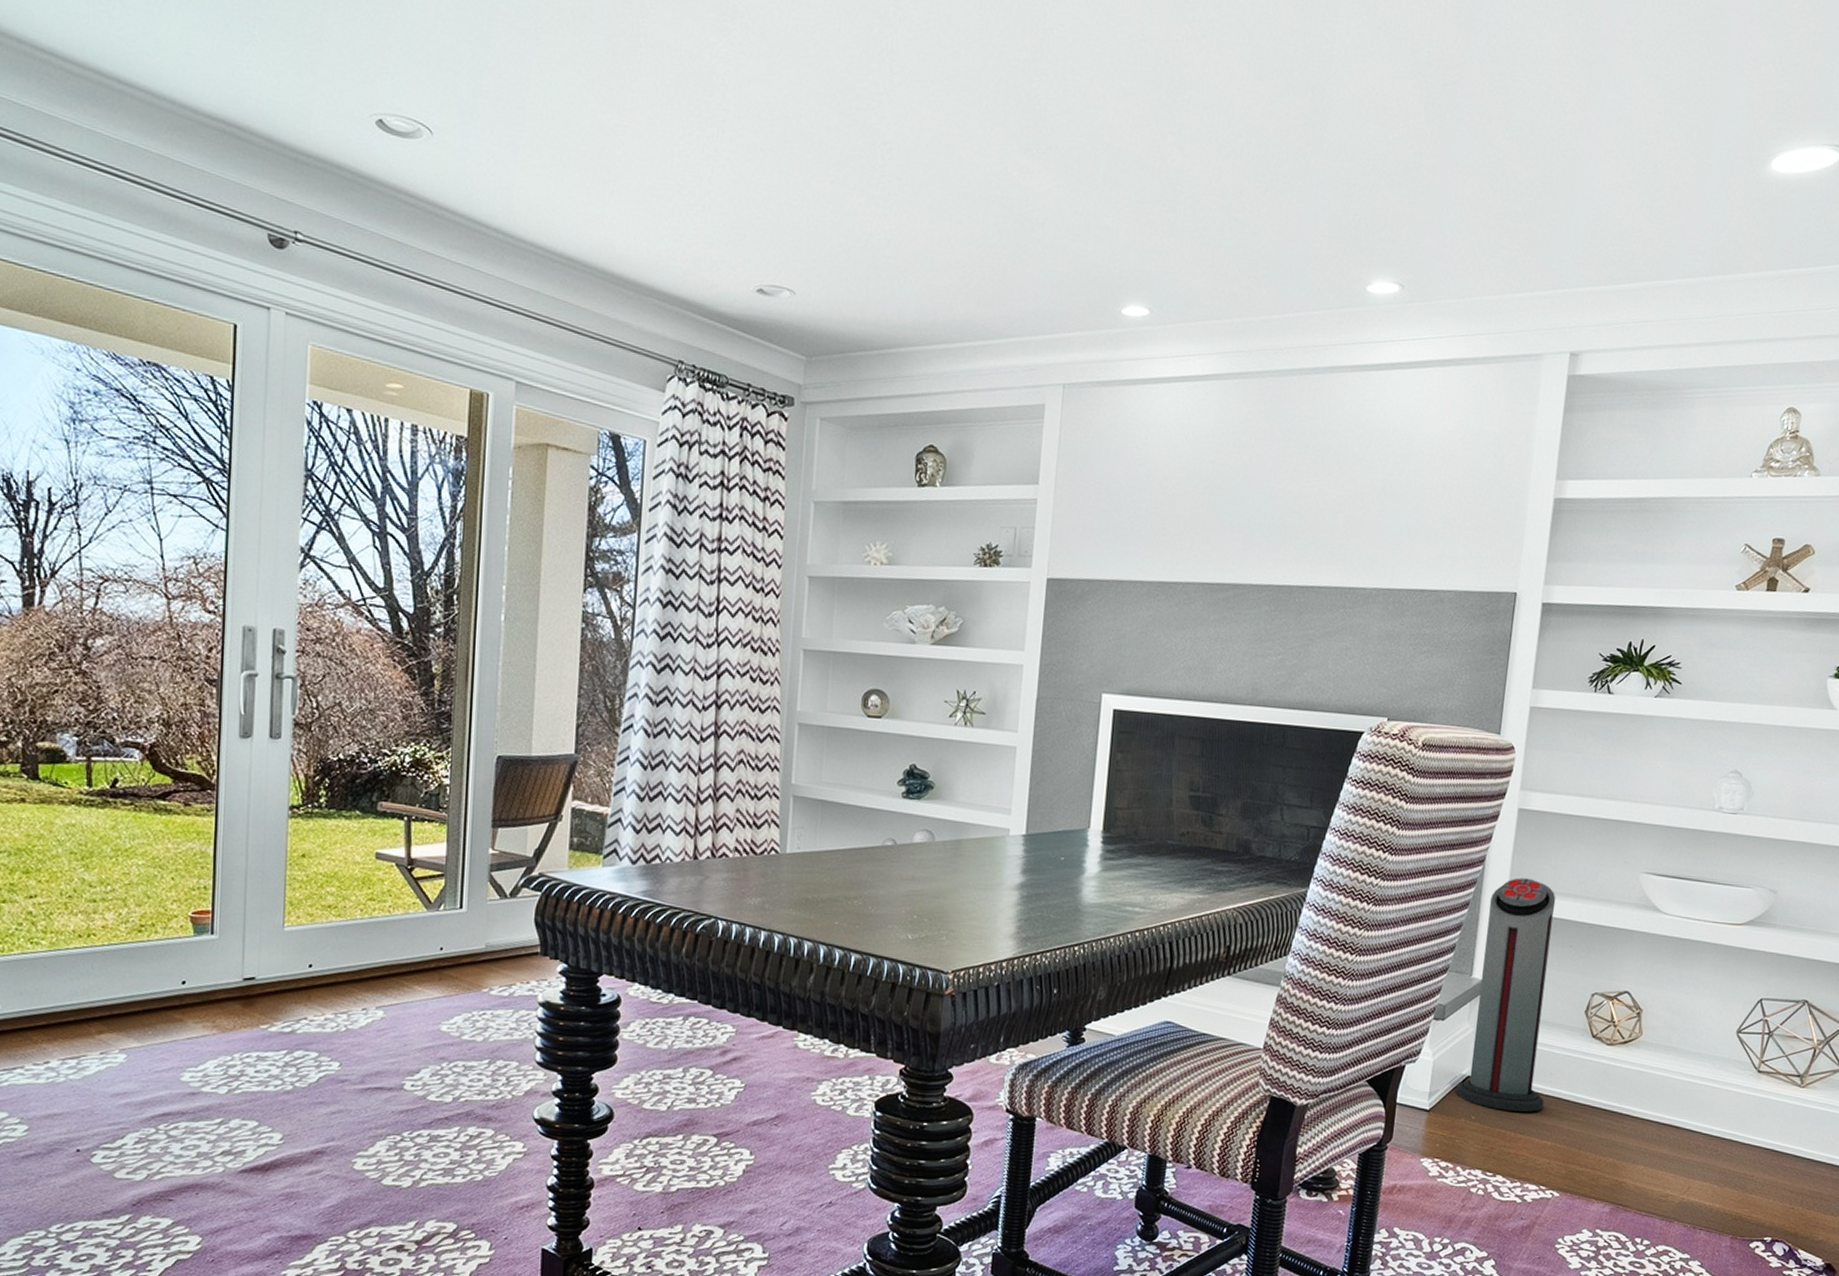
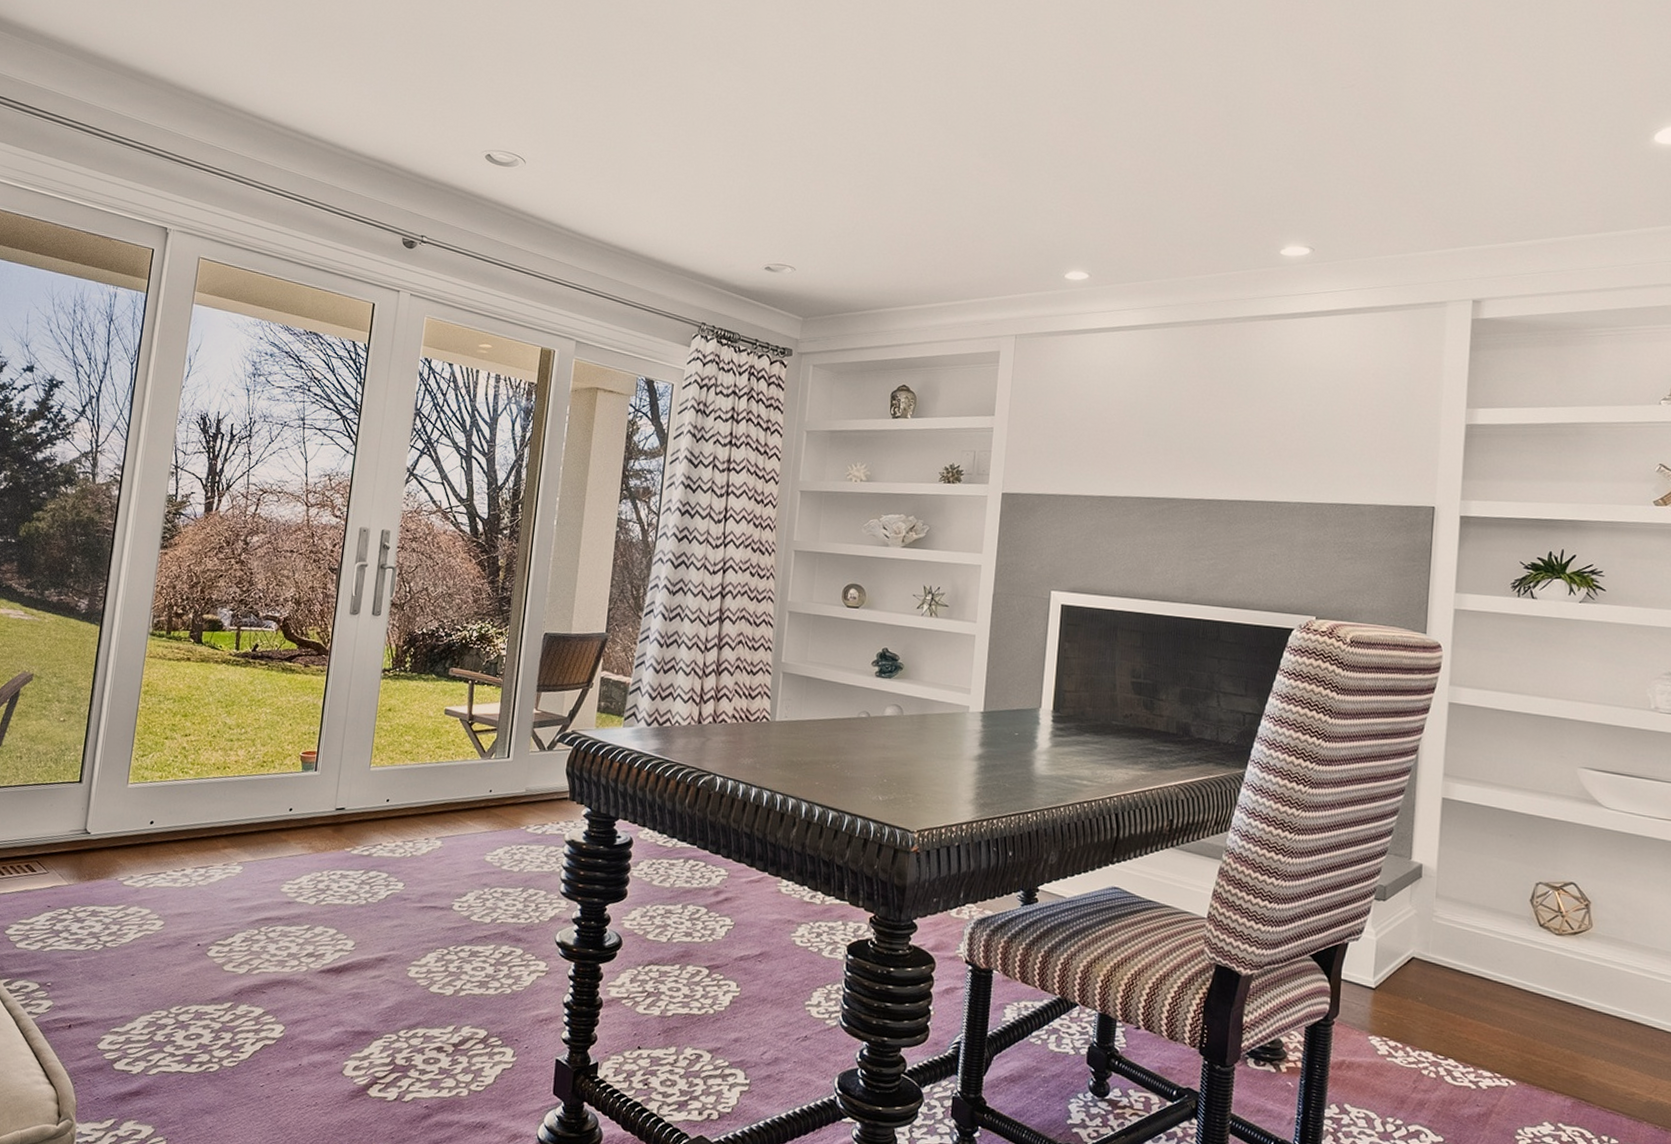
air purifier: present [1455,878,1556,1112] -> none [1400,767,1493,998]

